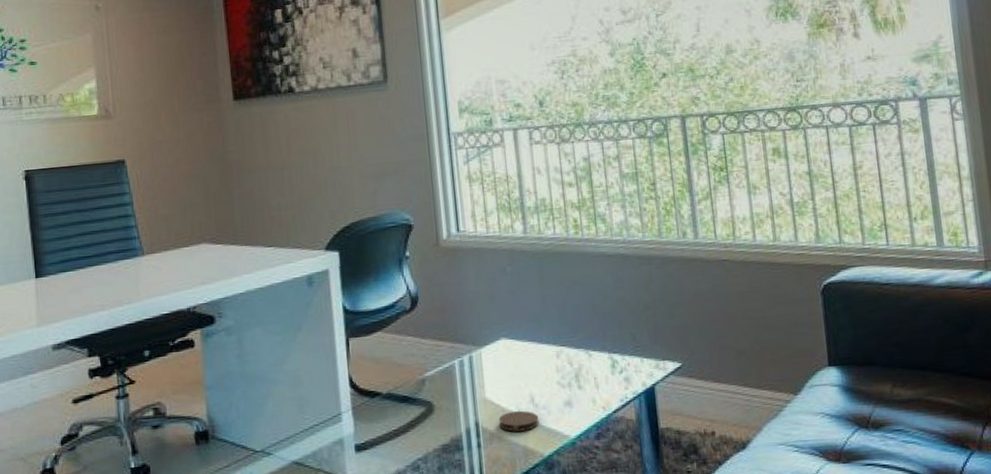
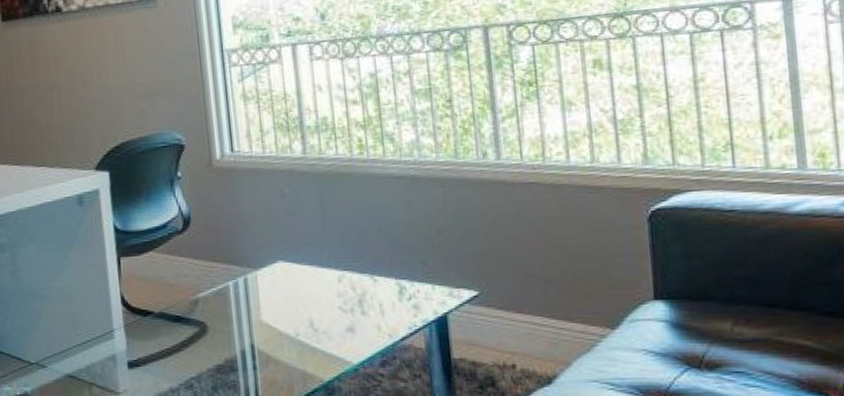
coaster: present [498,410,539,432] -> none [275,334,319,355]

